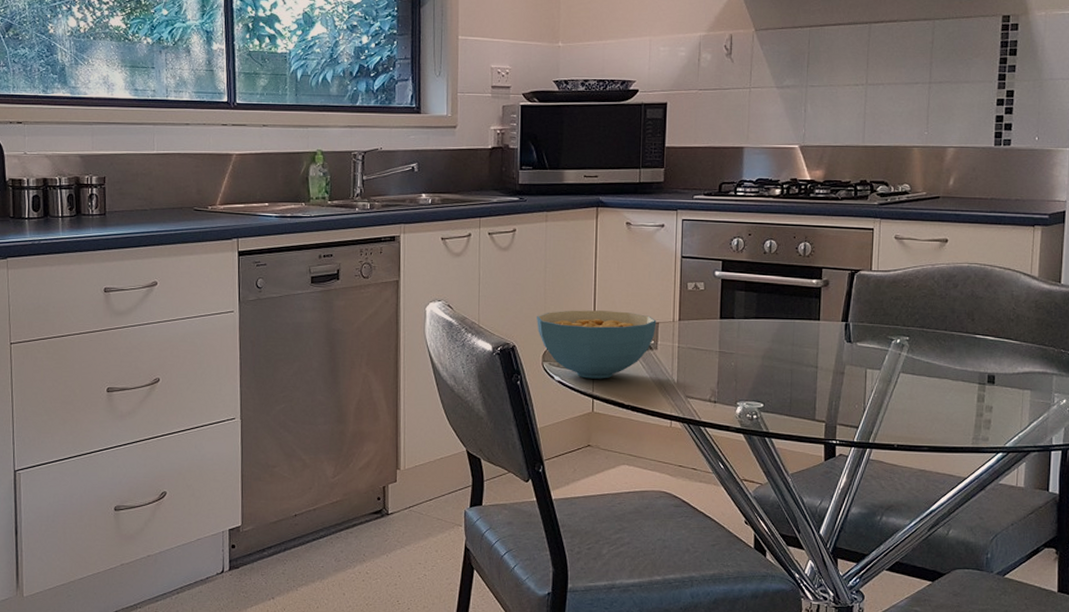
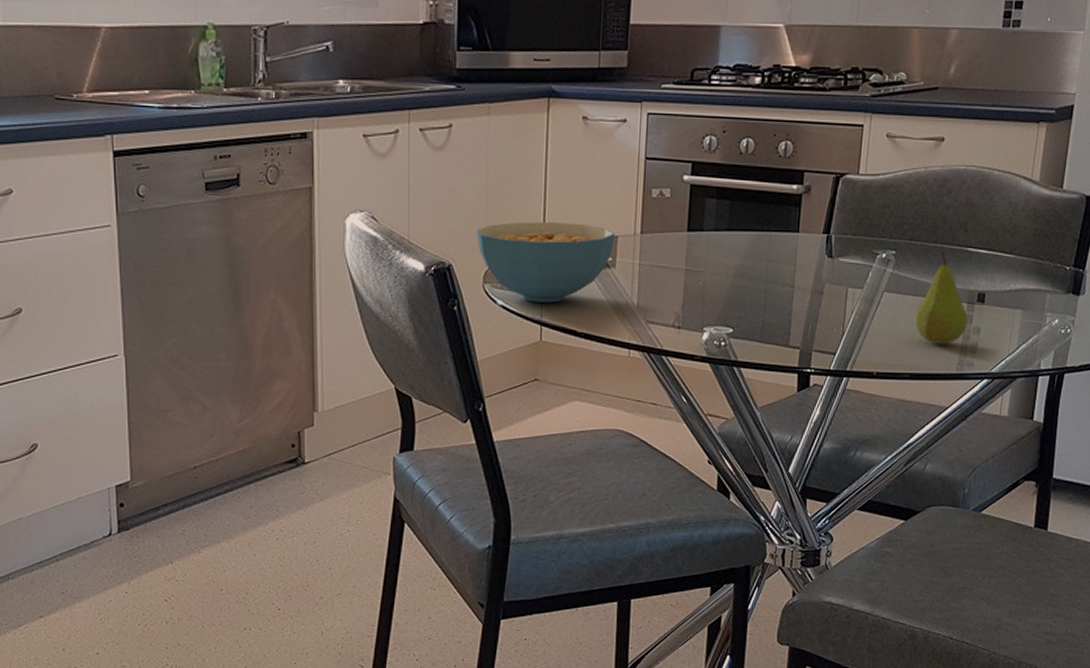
fruit: none [930,337,980,421] -> present [914,250,968,345]

